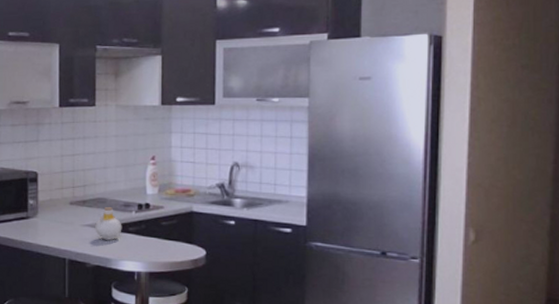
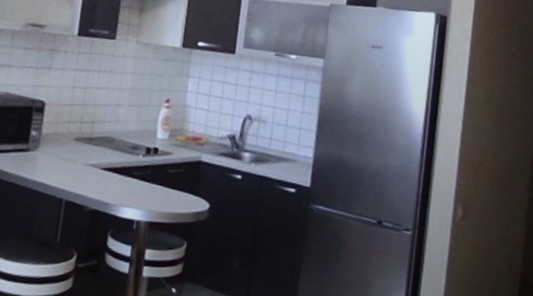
bottle: present [95,207,122,240] -> none [98,147,127,184]

